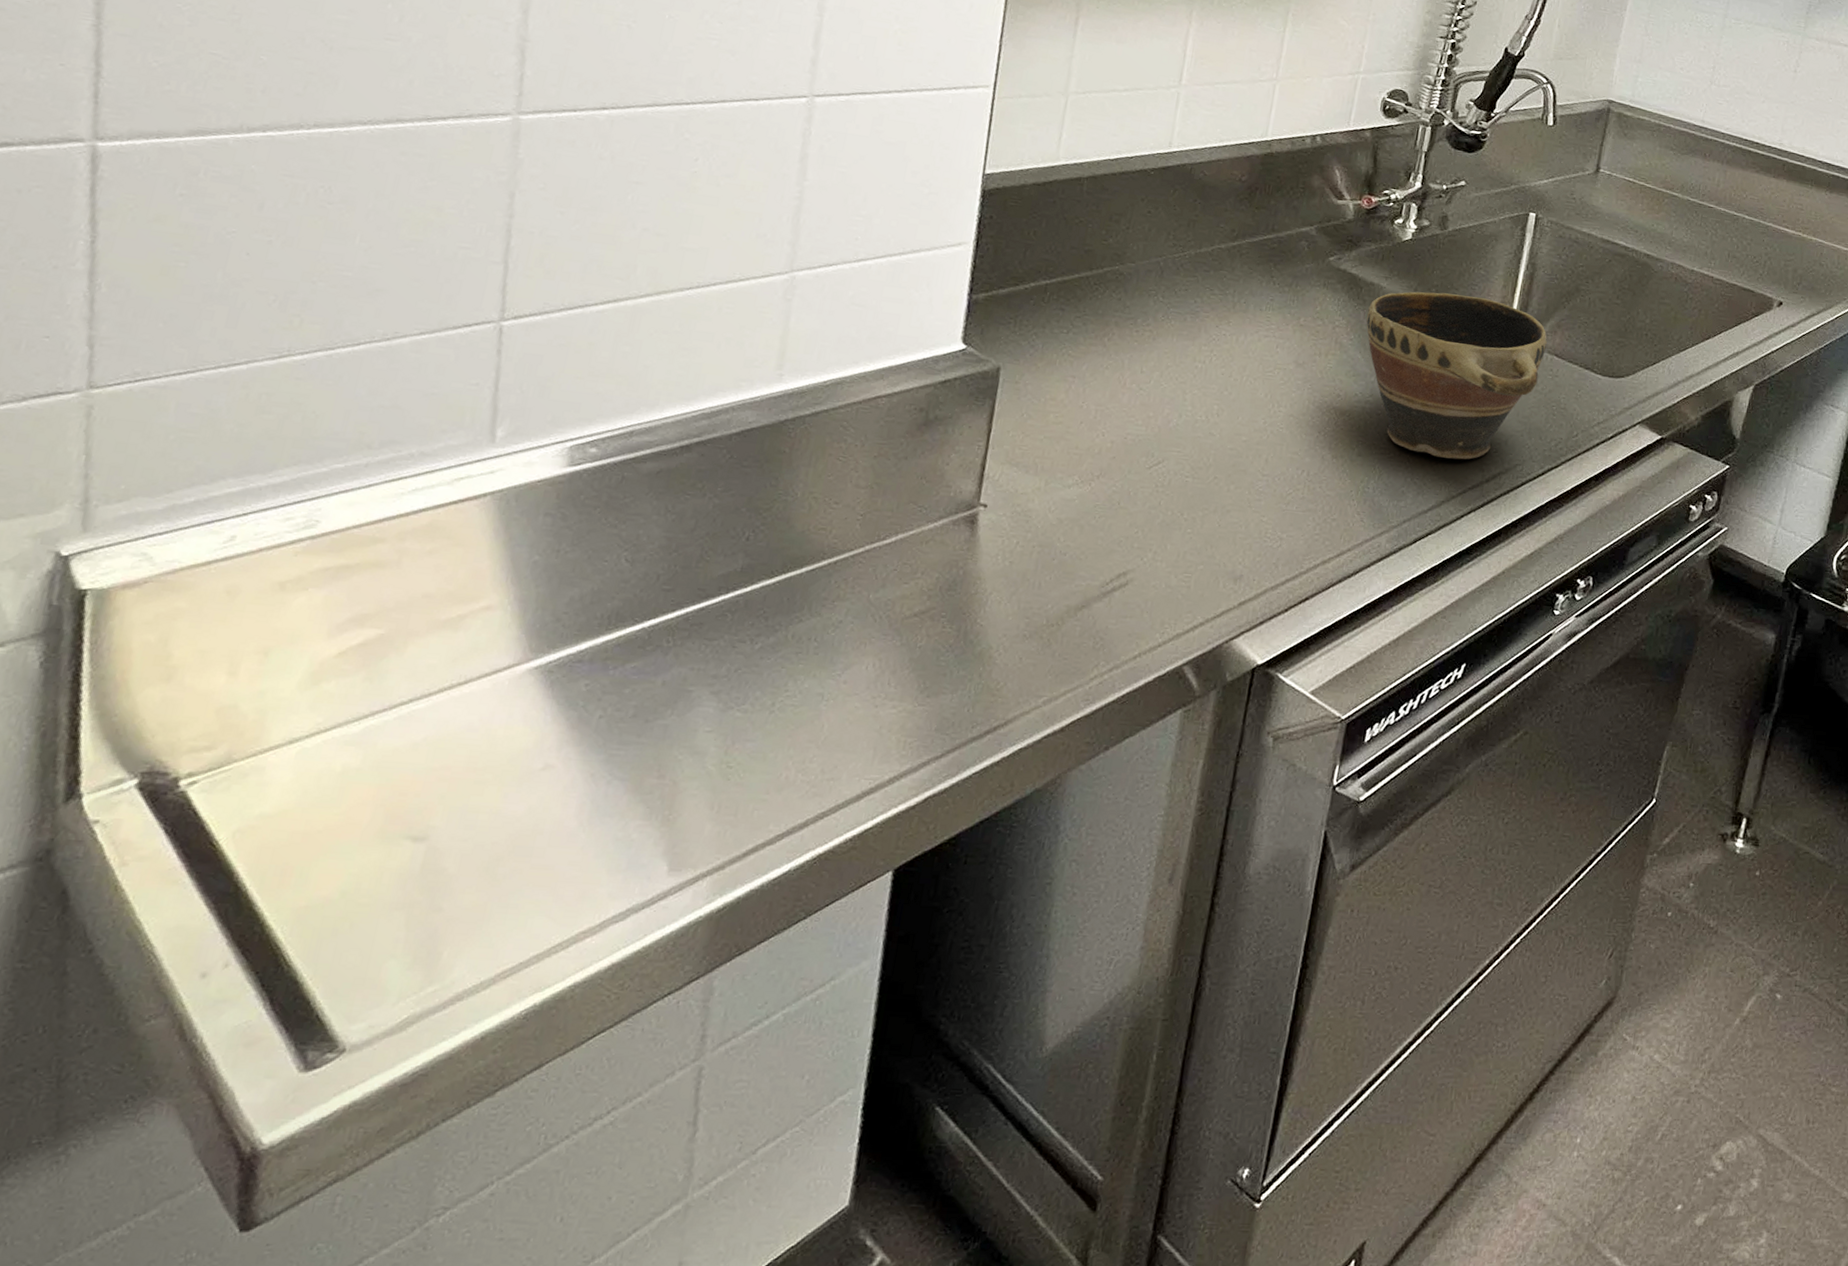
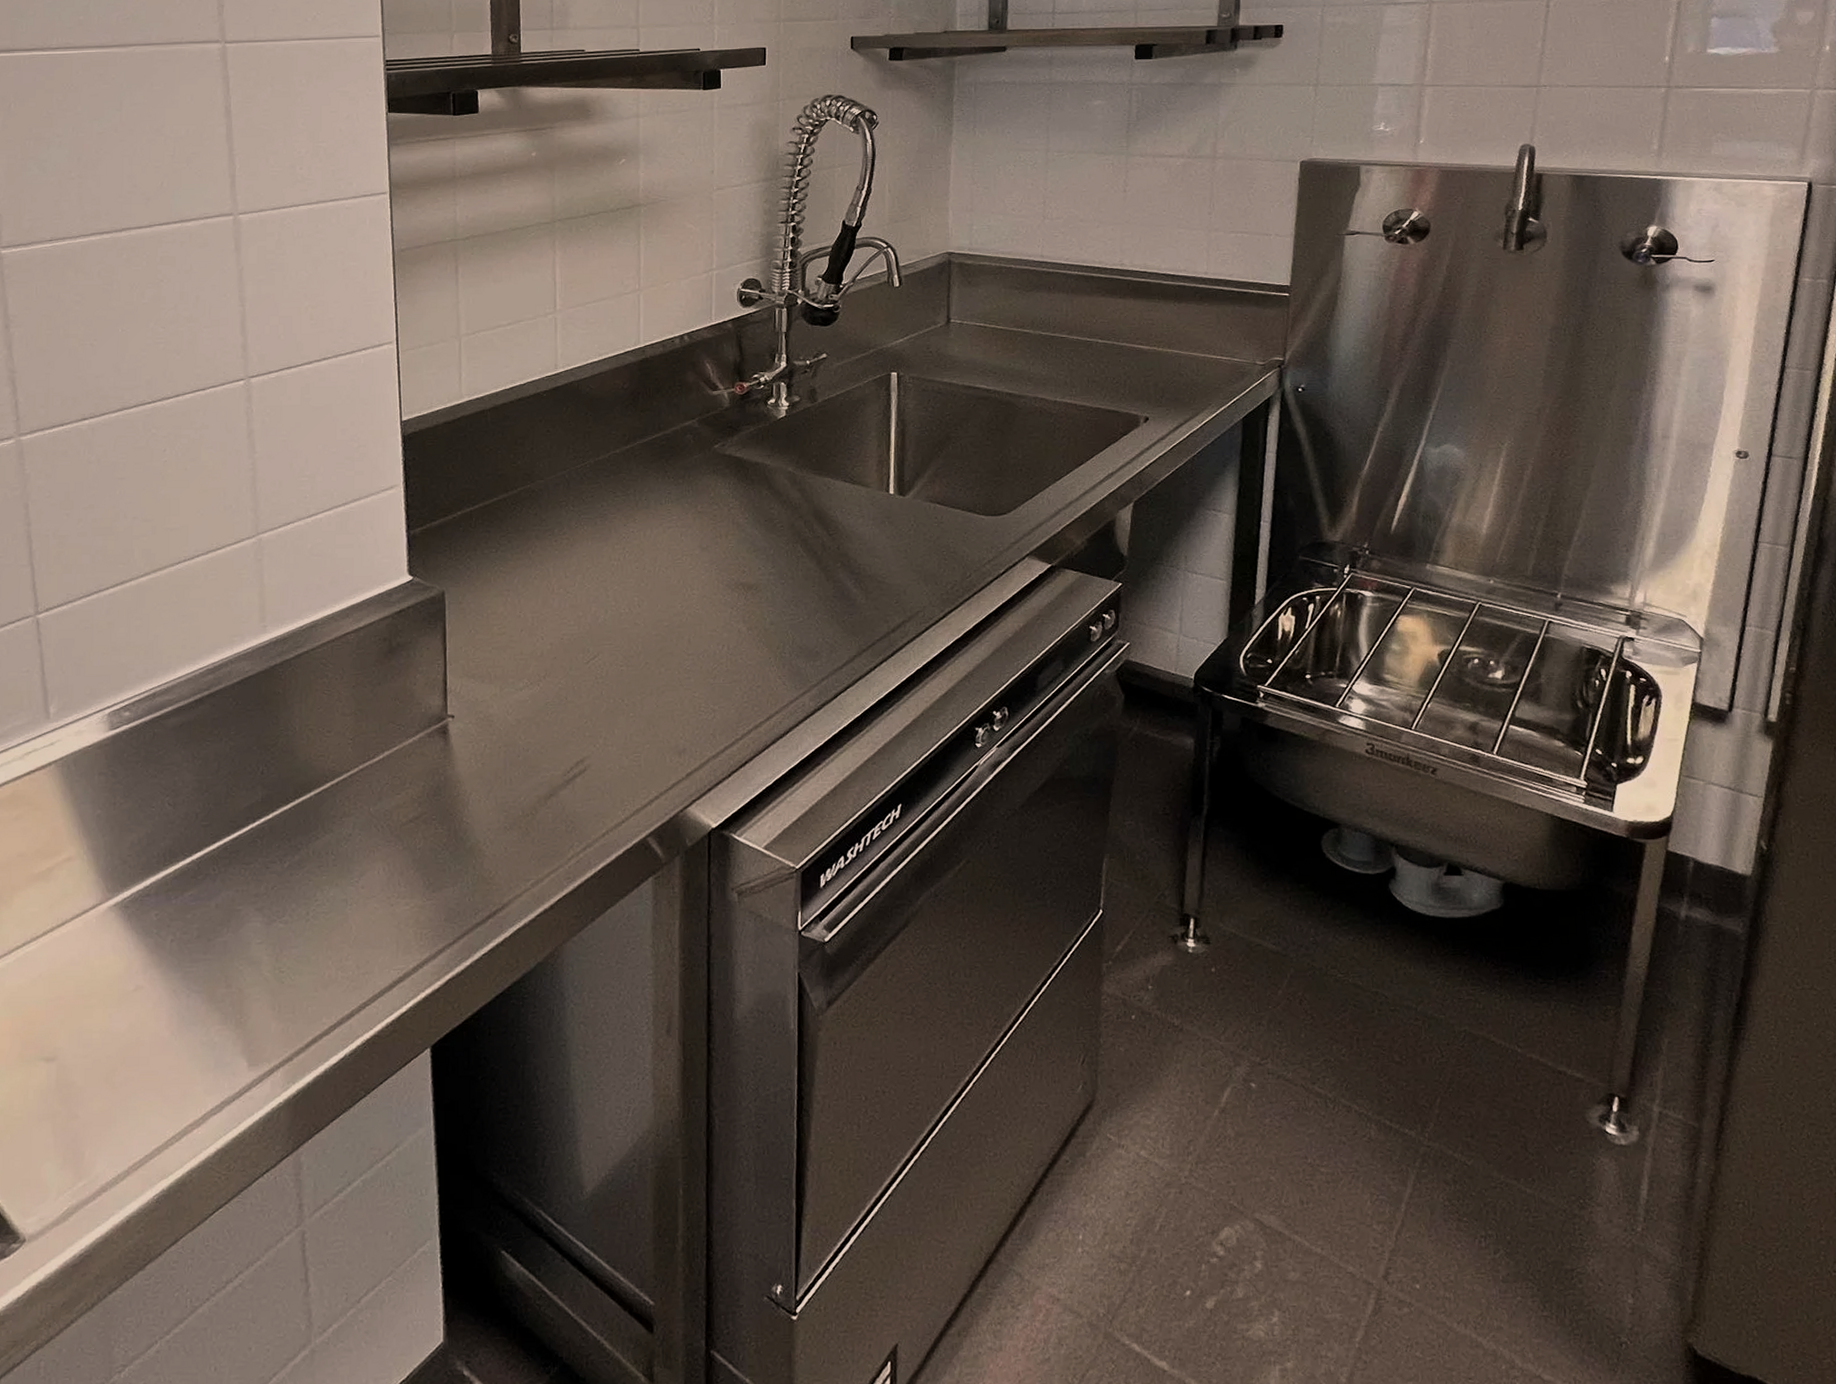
bowl: present [1366,291,1547,460] -> none [756,460,928,615]

